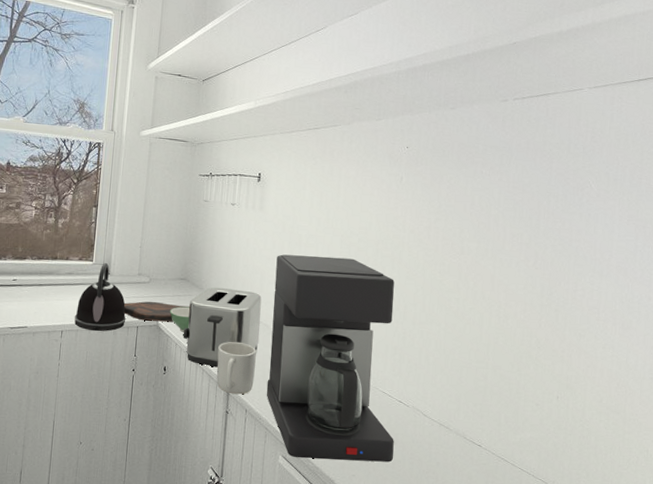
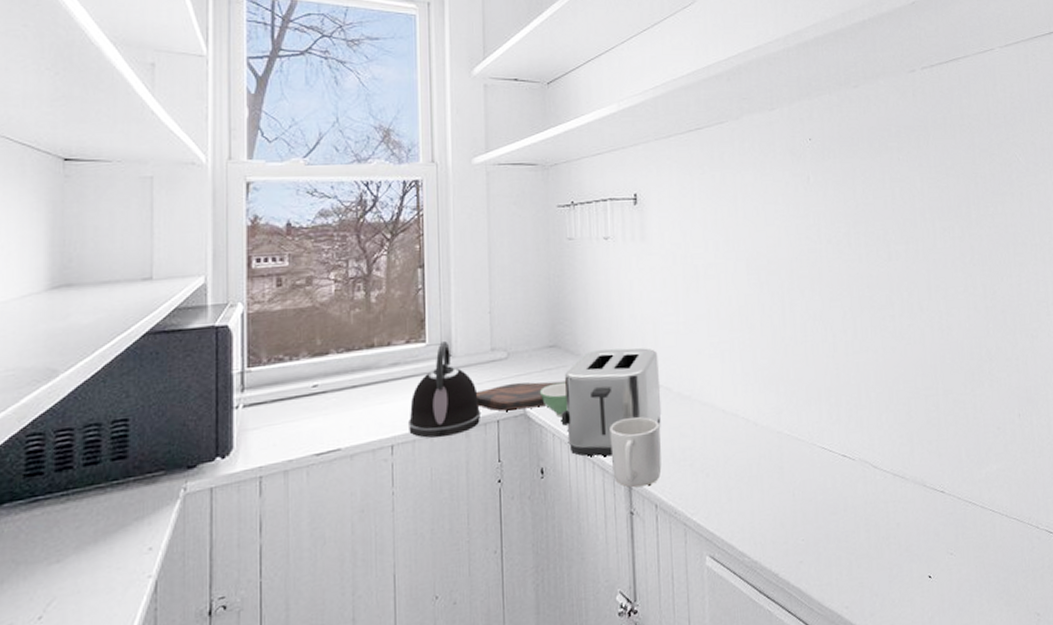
coffee maker: present [266,254,394,462] -> none [670,285,845,556]

